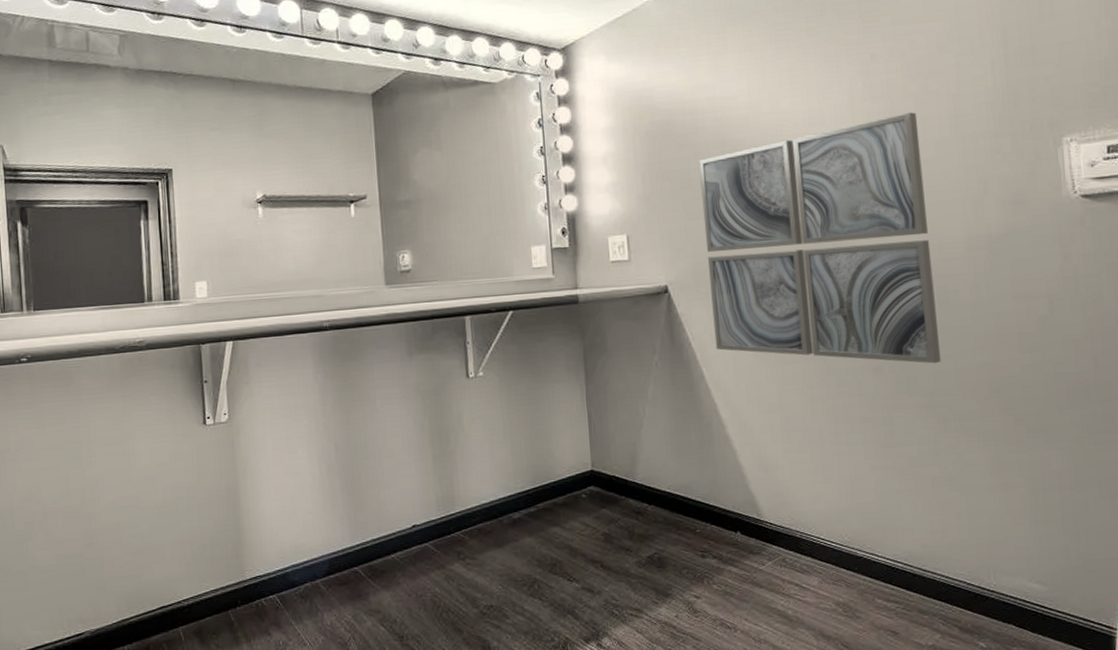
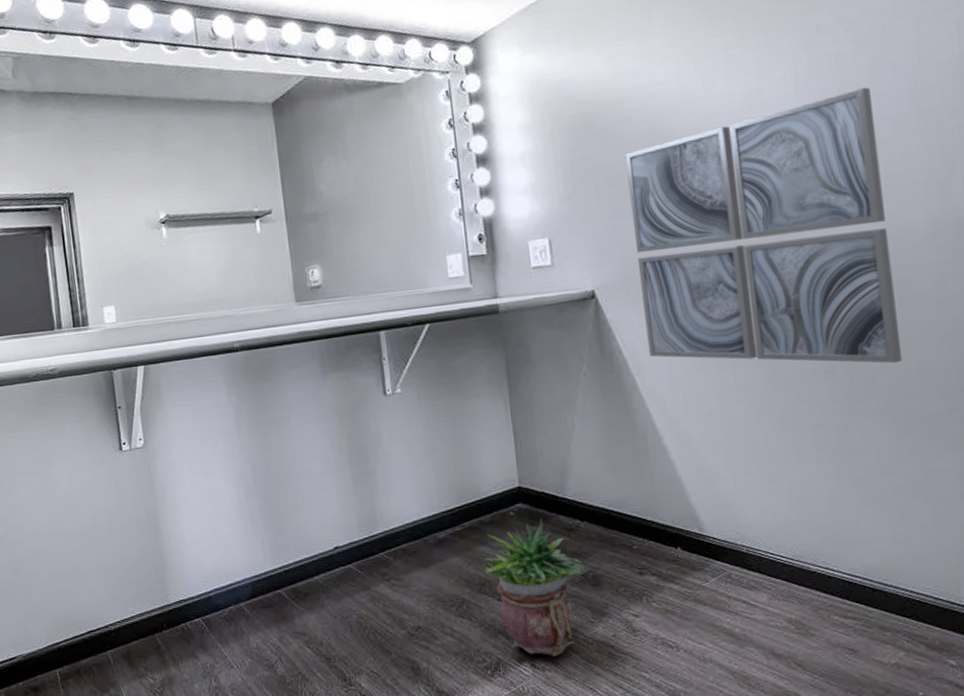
potted plant: none [553,501,652,637] -> present [481,518,586,657]

